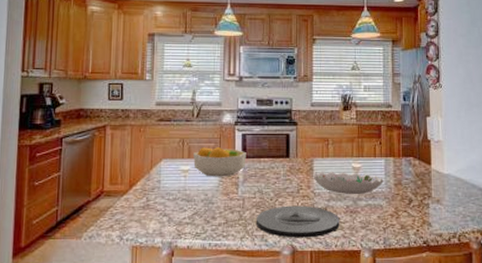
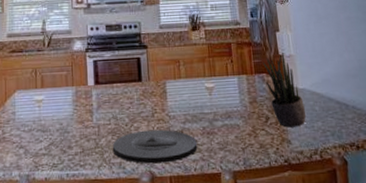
fruit bowl: present [193,146,246,177] -> none [46,74,99,106]
decorative bowl: present [313,172,384,195] -> none [166,92,238,116]
potted plant: none [411,137,448,211] -> present [263,52,306,128]

